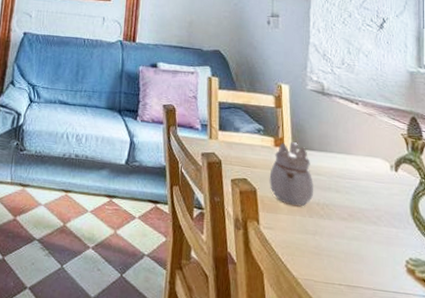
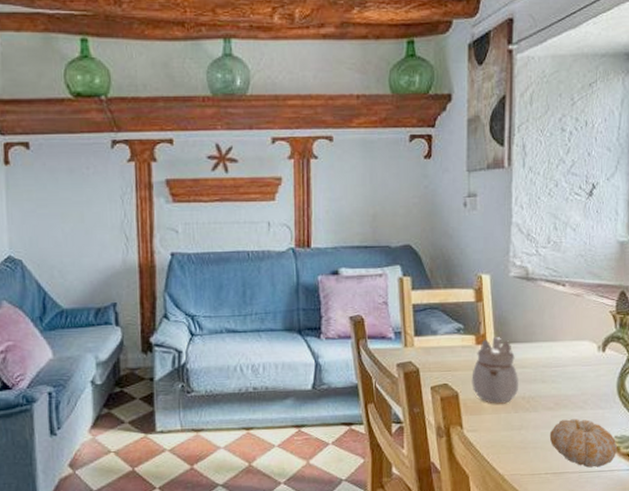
fruit: none [343,232,412,288] -> present [549,419,617,468]

